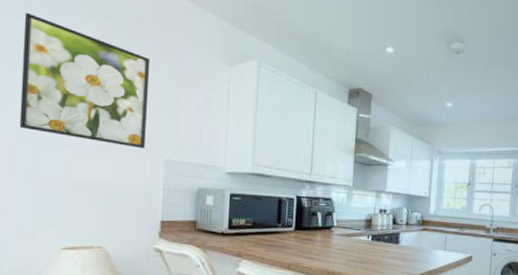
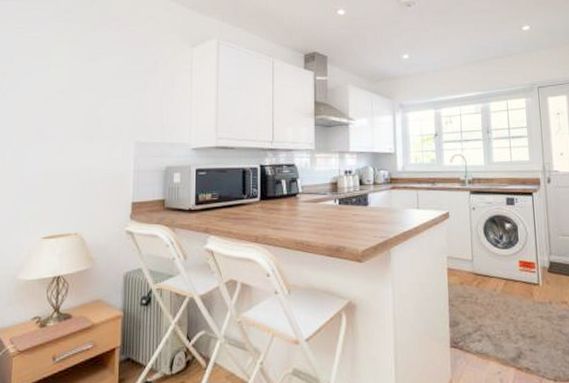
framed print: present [19,12,151,149] -> none [9,24,122,134]

